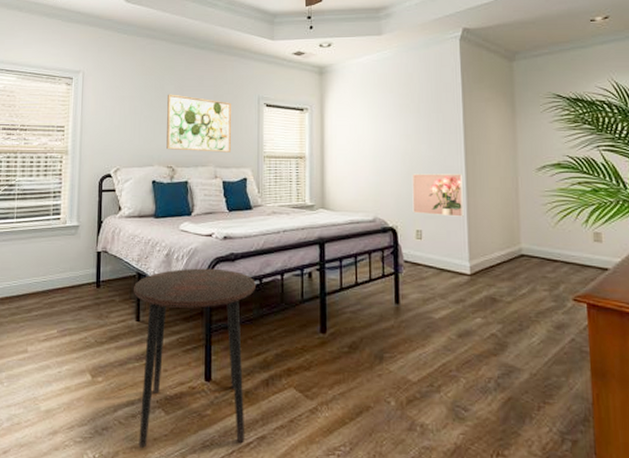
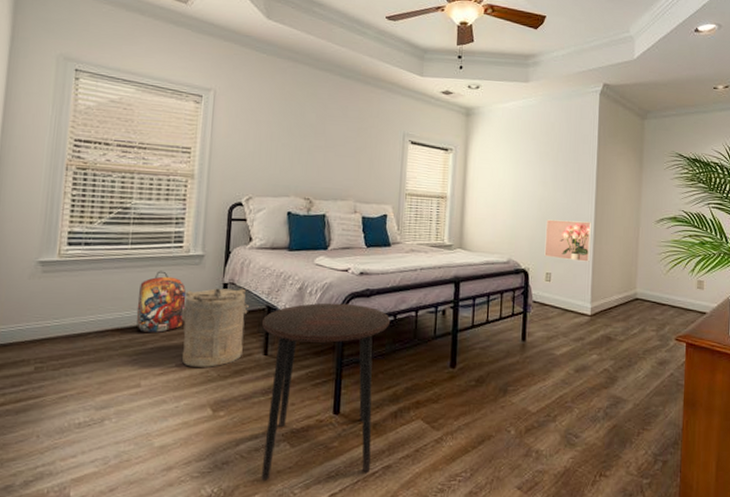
backpack: none [22,242,65,300] -> present [136,271,186,333]
laundry hamper: none [60,256,122,333] -> present [181,288,250,367]
wall art: present [166,94,231,152] -> none [304,122,375,188]

